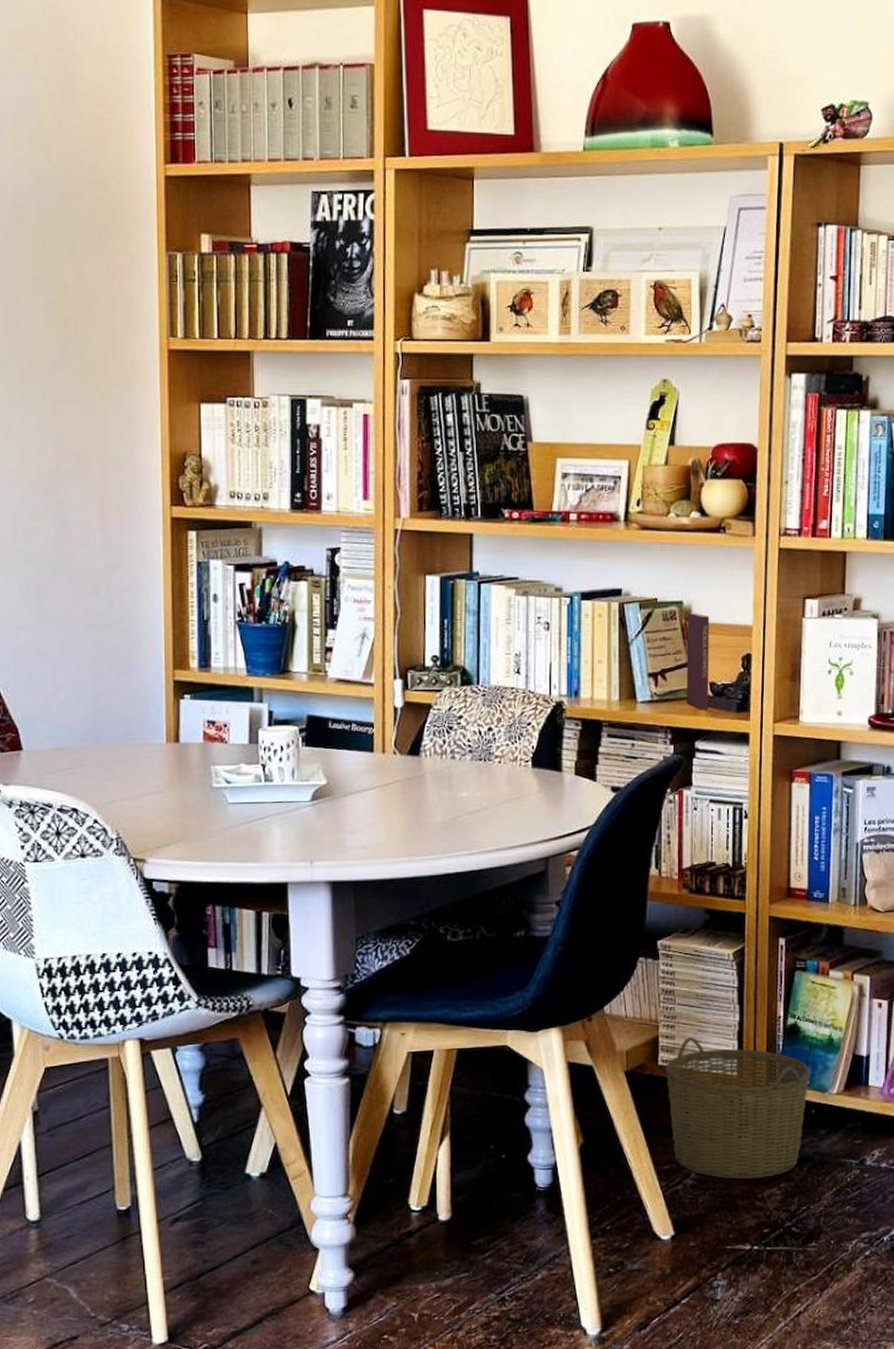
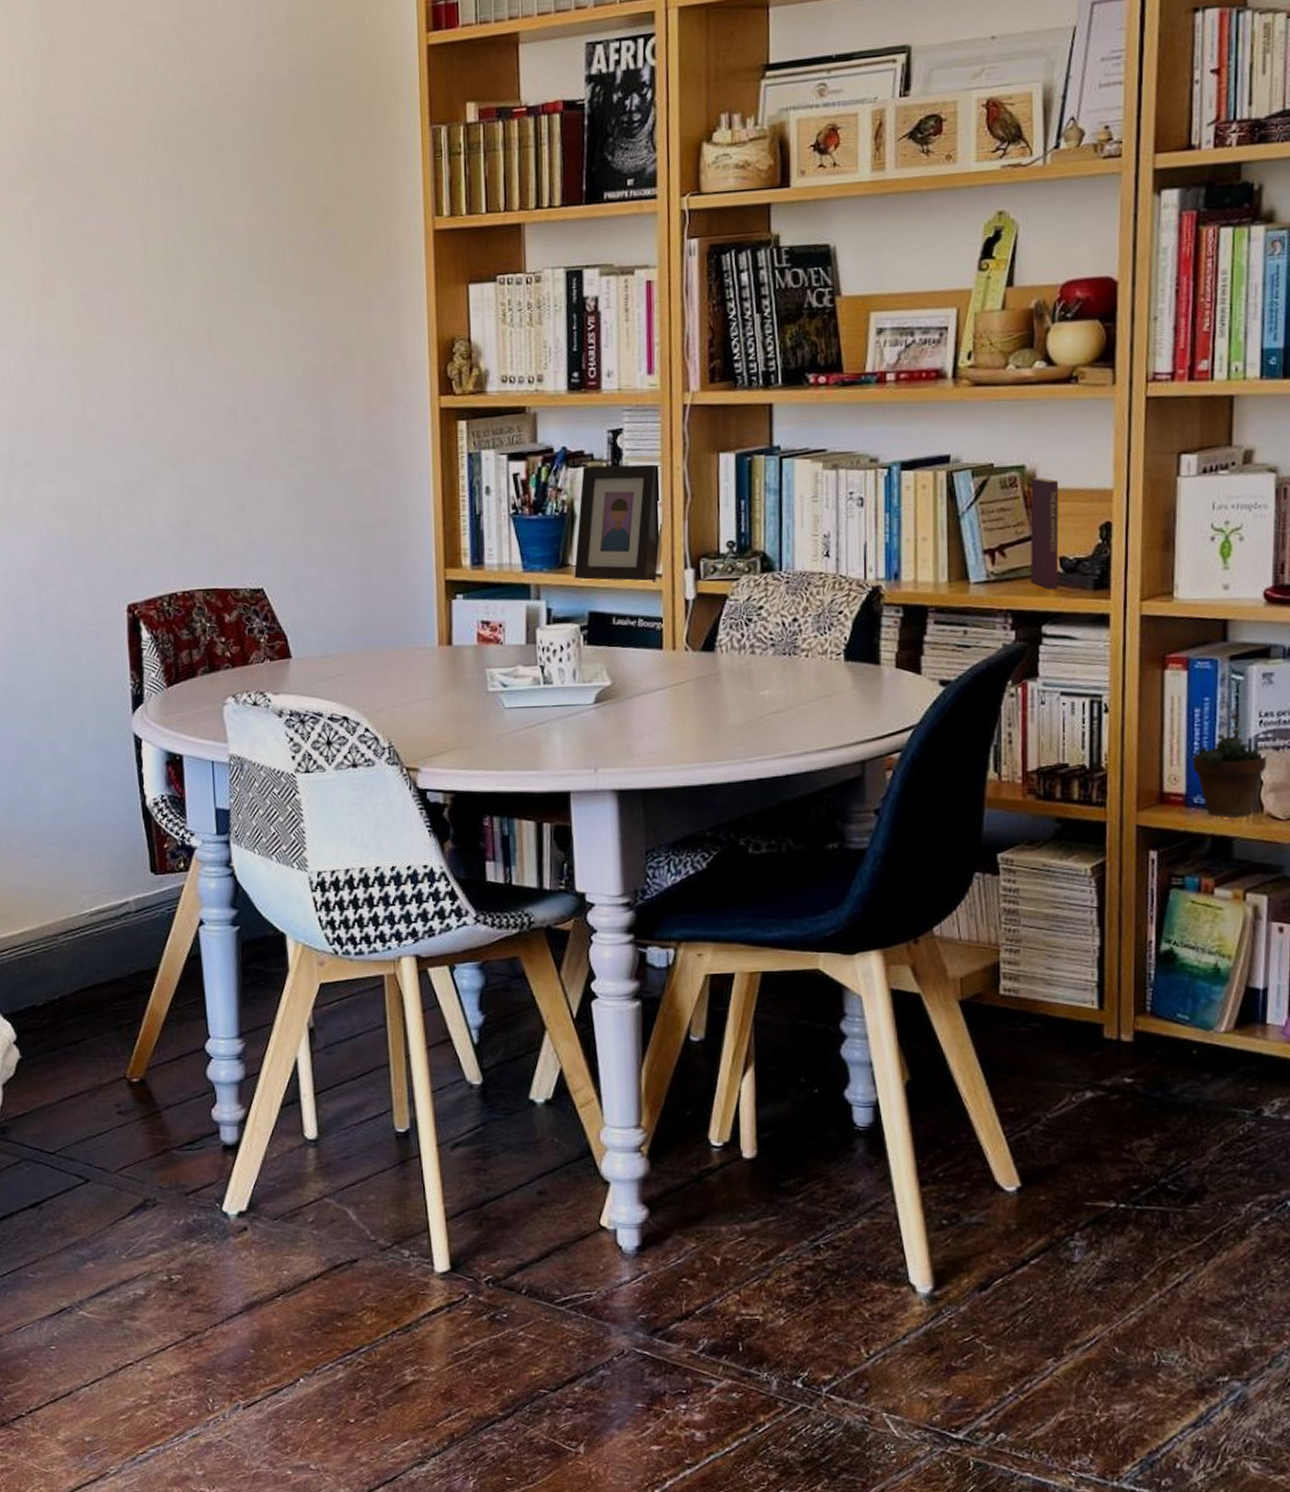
picture frame: none [294,581,375,689] -> present [574,464,662,582]
basket: present [665,1037,811,1179] -> none [1008,963,1191,1127]
succulent plant: none [813,816,870,911] -> present [1193,708,1268,819]

